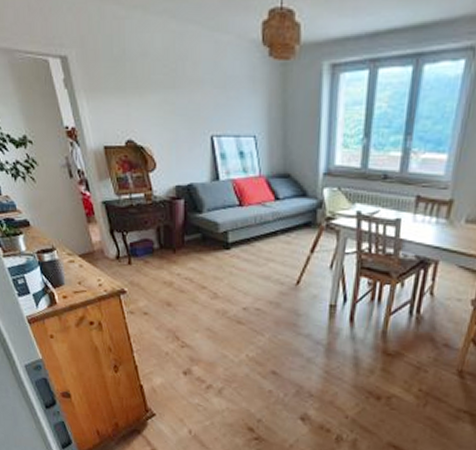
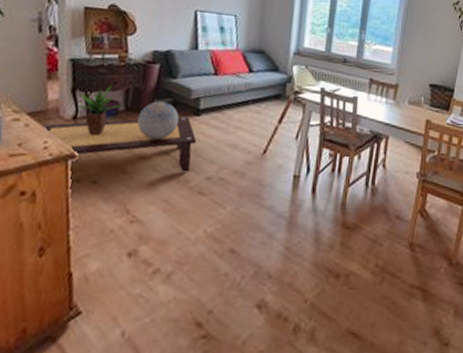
coffee table: none [94,251,230,304] -> present [43,116,197,172]
potted plant: none [116,225,157,274] -> present [78,85,123,136]
decorative sphere: none [173,237,210,274] -> present [137,101,179,139]

